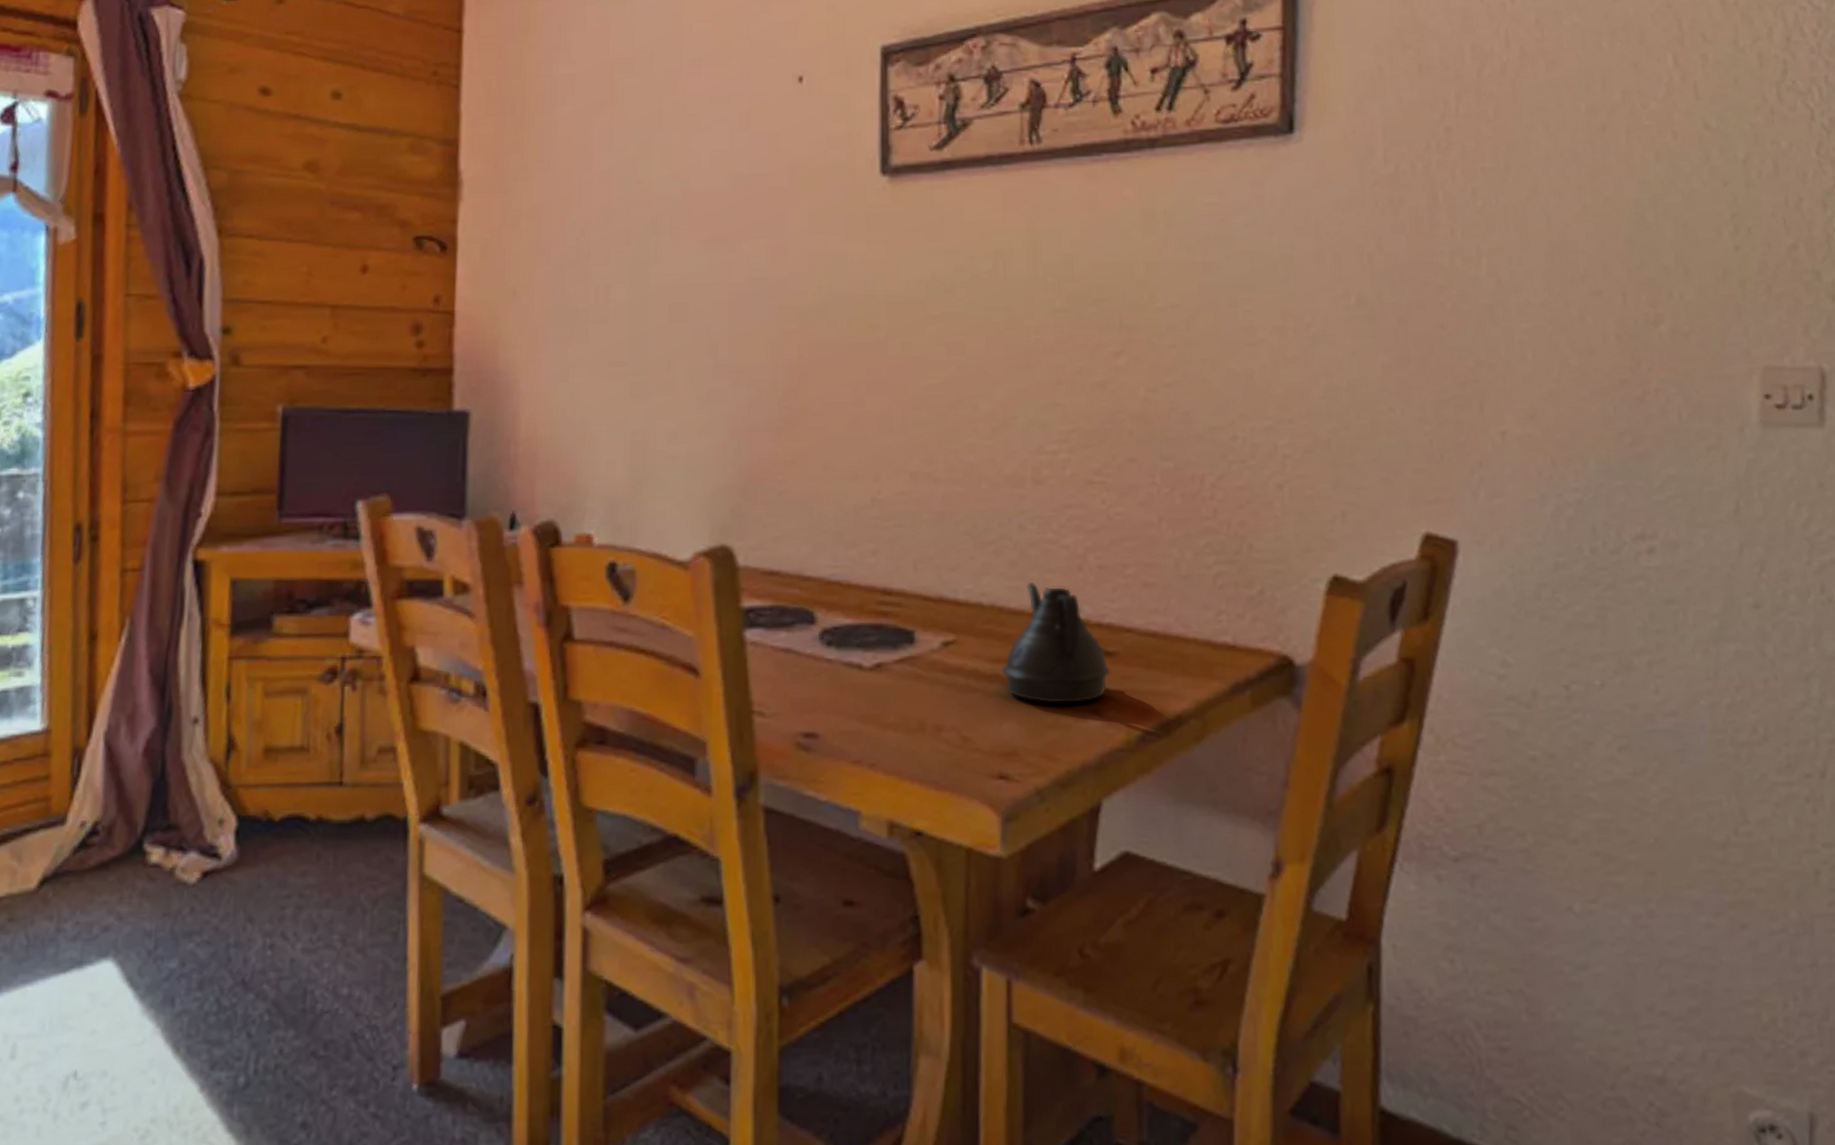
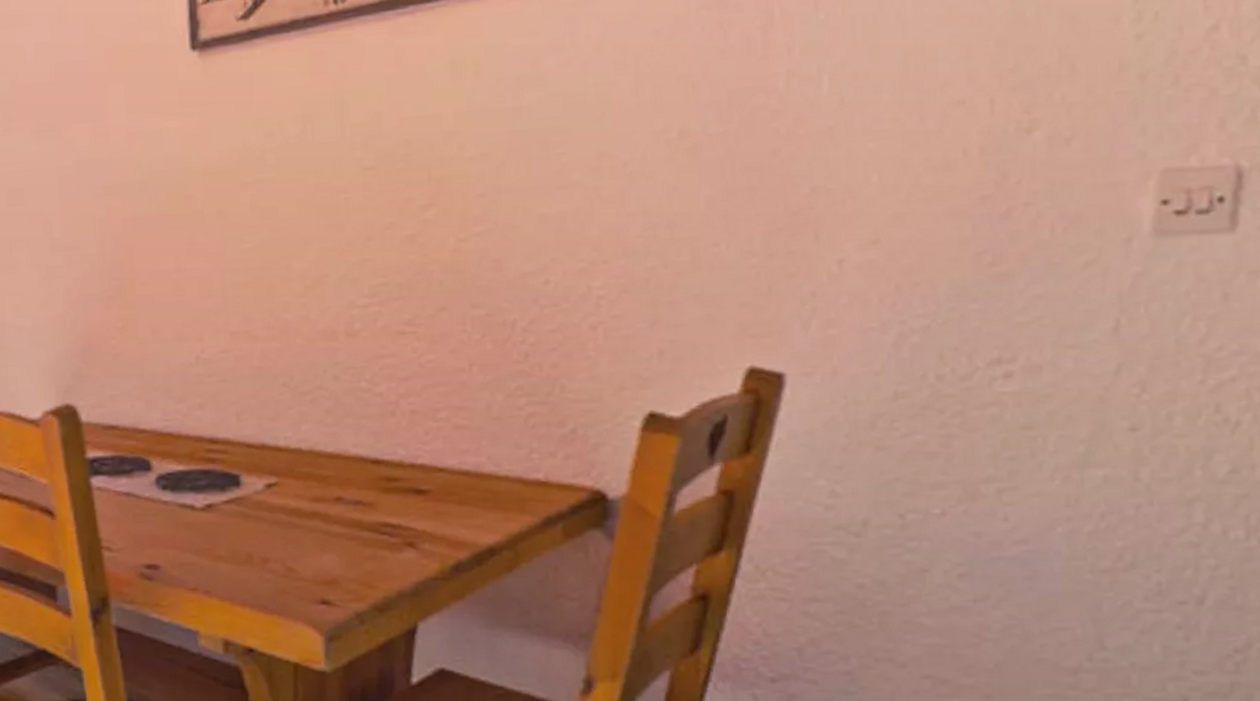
teapot: present [1000,583,1110,704] -> none [320,428,424,538]

